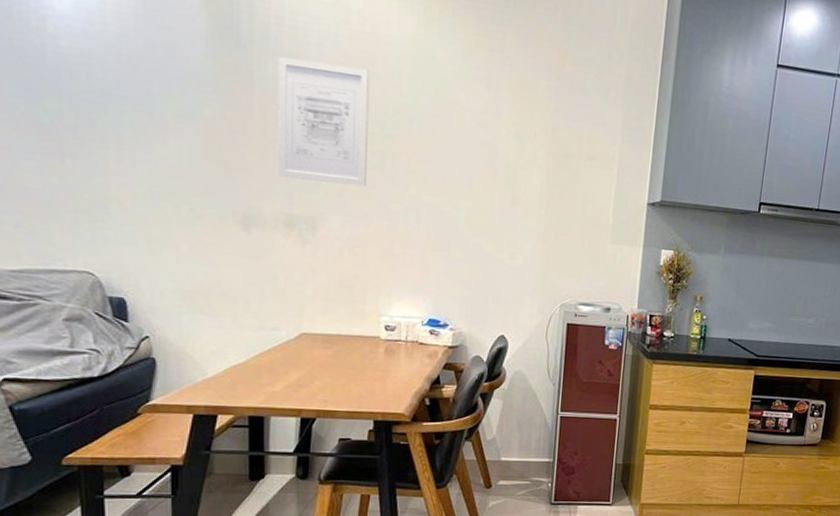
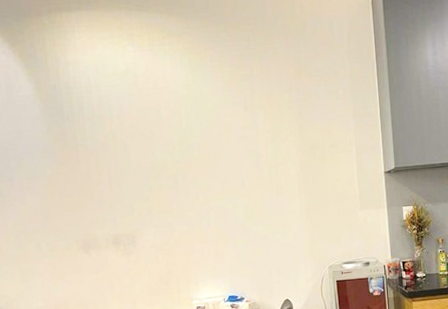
wall art: present [277,56,370,187] -> none [92,116,167,208]

